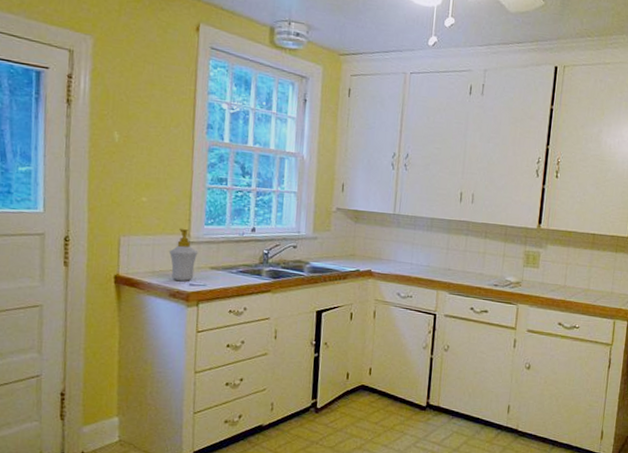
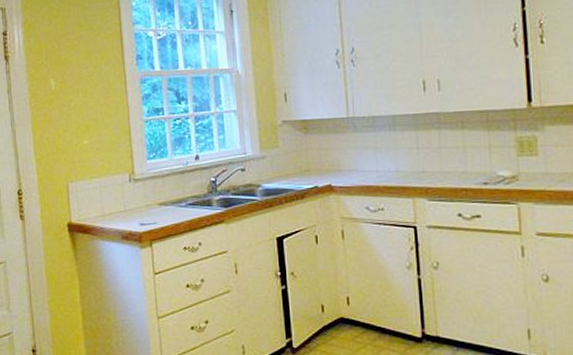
soap bottle: present [168,228,198,282] -> none [115,166,145,222]

